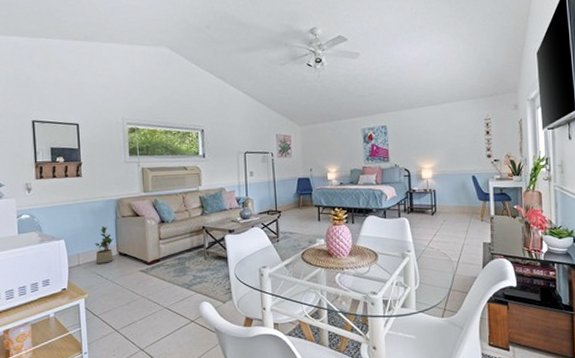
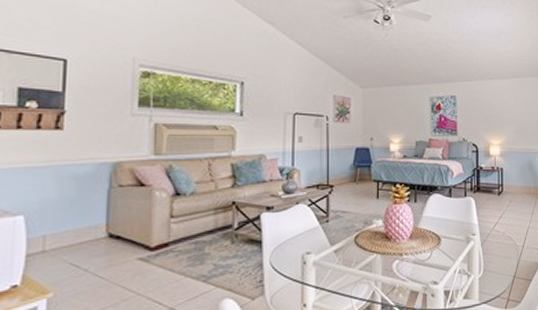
potted plant: present [94,226,114,264] -> none [71,197,103,249]

